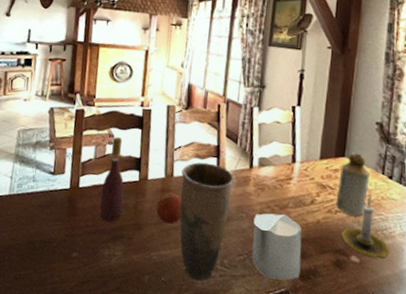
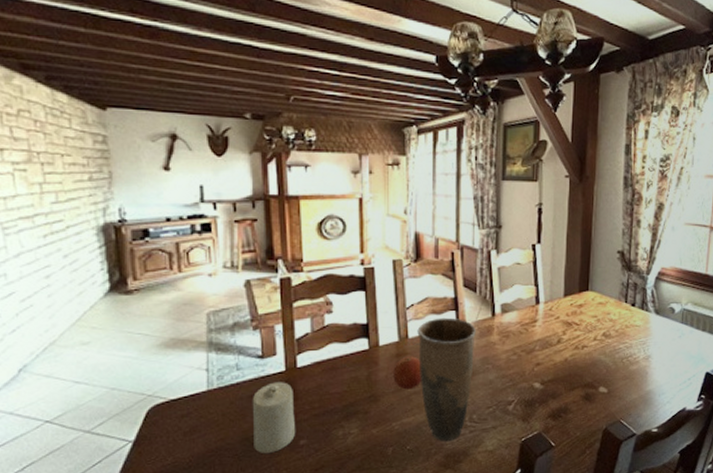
candle: none [36,197,74,259] -> present [252,382,296,453]
wine bottle: present [99,137,124,222] -> none [325,304,352,399]
candle: present [252,213,302,281] -> none [500,358,552,424]
bottle: present [336,152,370,217] -> none [582,285,613,348]
candle holder: present [341,194,390,259] -> none [589,325,635,386]

